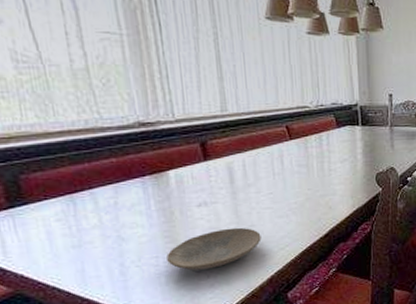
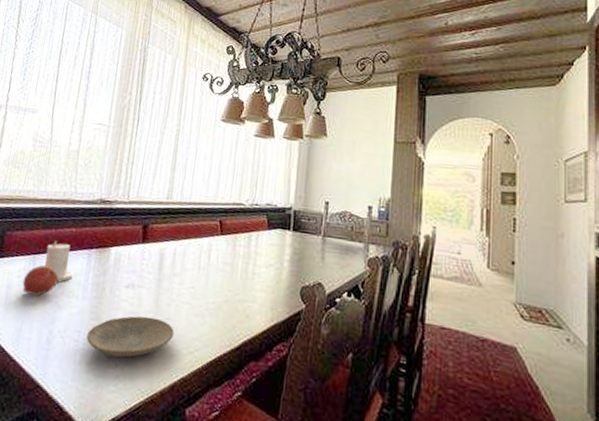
fruit: none [65,202,113,236] -> present [22,264,59,297]
candle: none [84,174,129,217] -> present [45,240,72,283]

